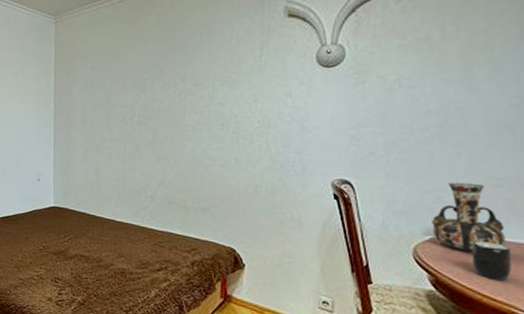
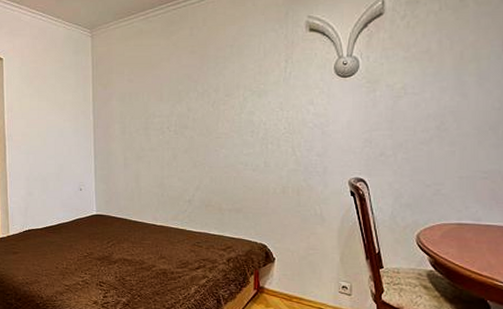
decorative vase: present [432,182,507,253] -> none [432,176,491,236]
mug: present [471,241,512,281] -> none [463,226,494,258]

